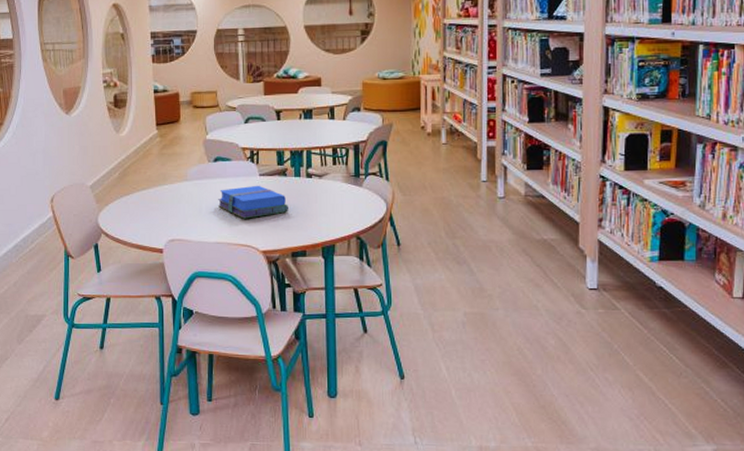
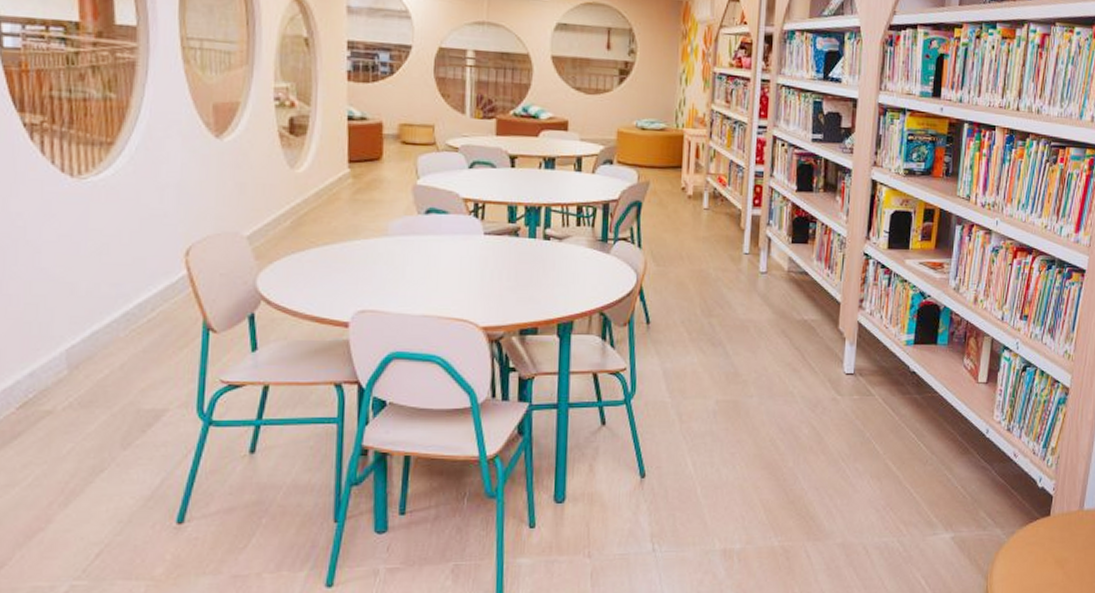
books: present [218,185,288,219] -> none [428,245,519,287]

